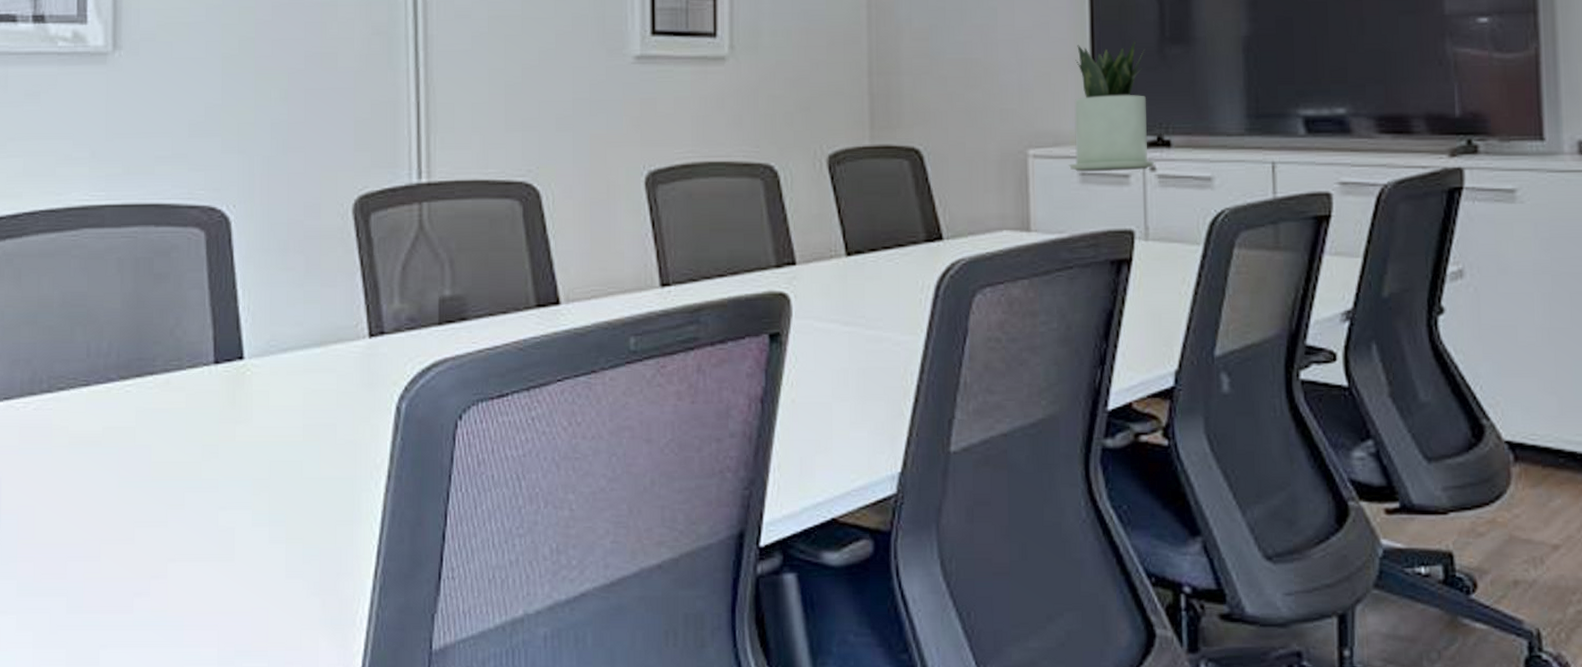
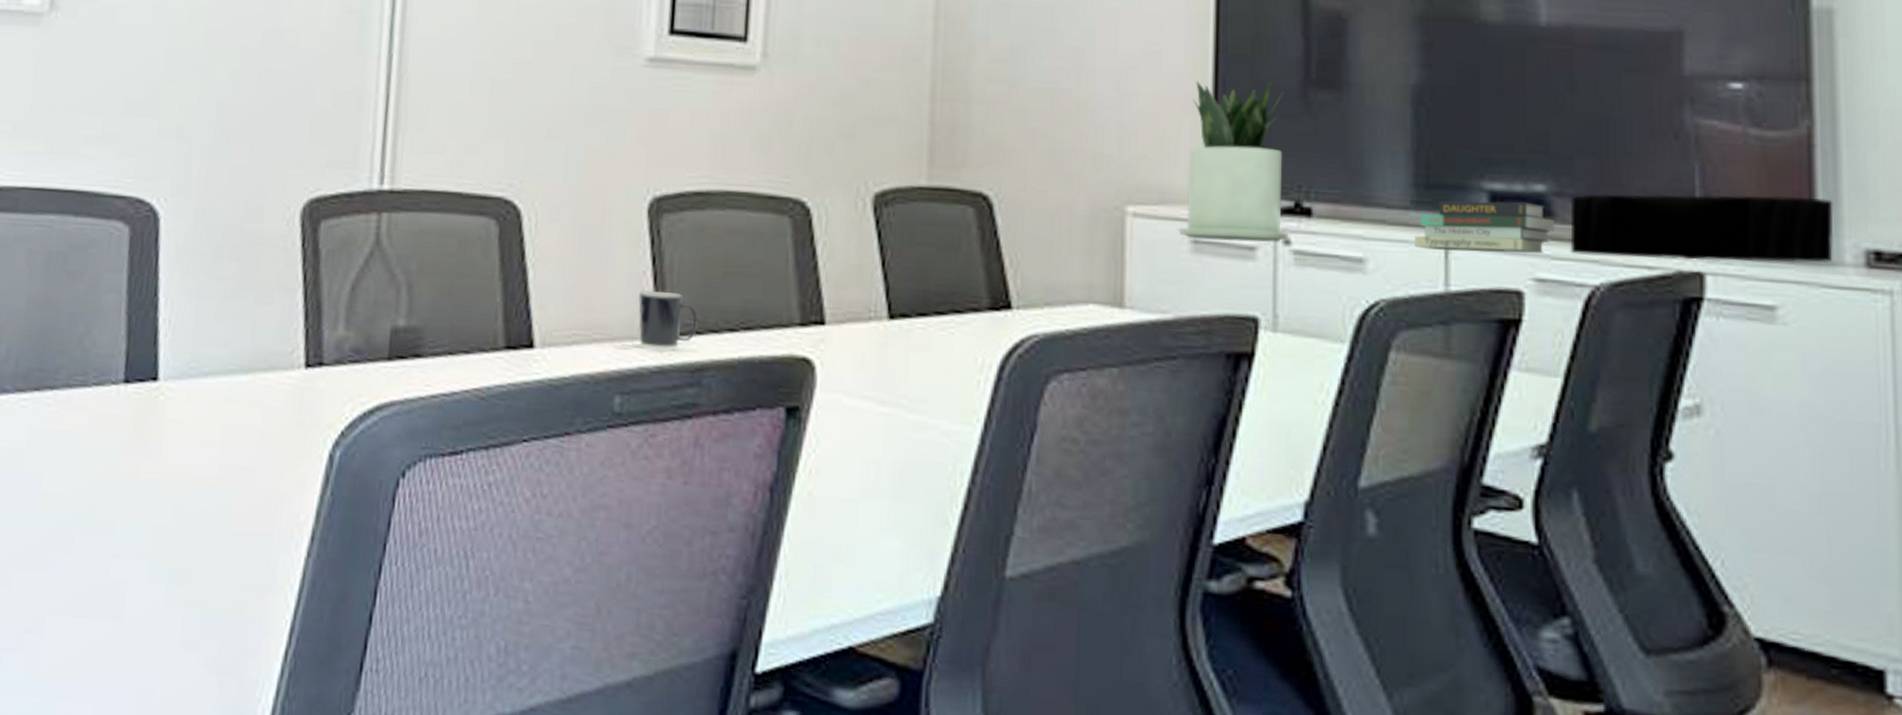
mug: none [643,248,693,298] -> present [638,290,698,351]
books: none [1249,124,1353,166] -> present [1415,201,1555,254]
speaker: none [1363,103,1556,161] -> present [1570,194,1834,263]

